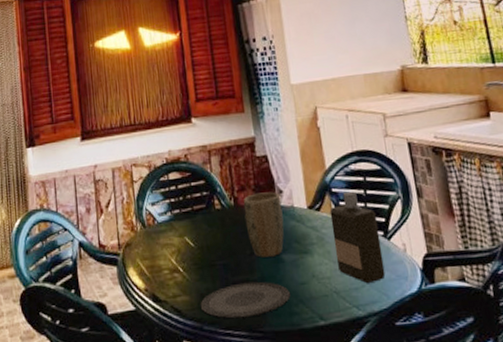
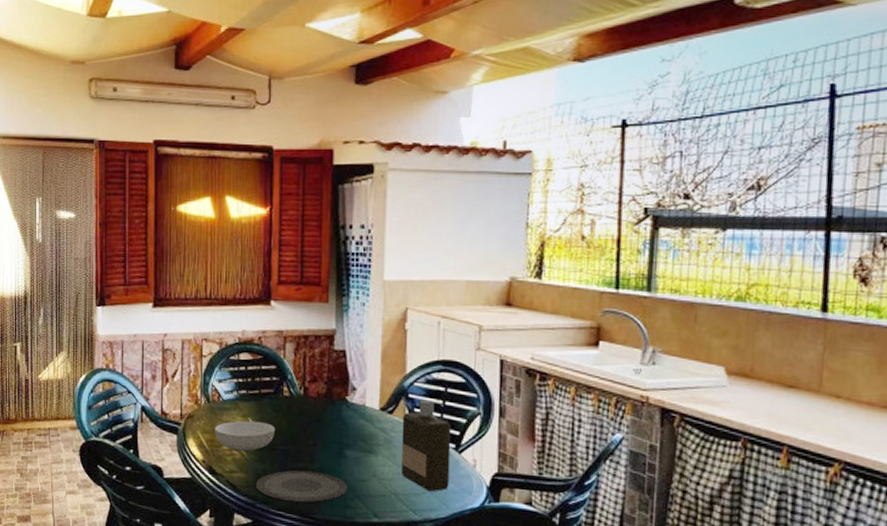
serving bowl: none [153,239,213,273] -> present [215,420,276,452]
plant pot: present [243,192,284,258] -> none [312,386,353,451]

